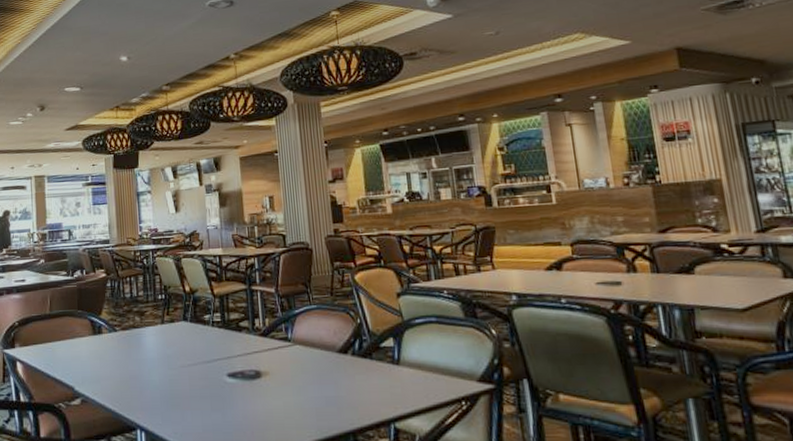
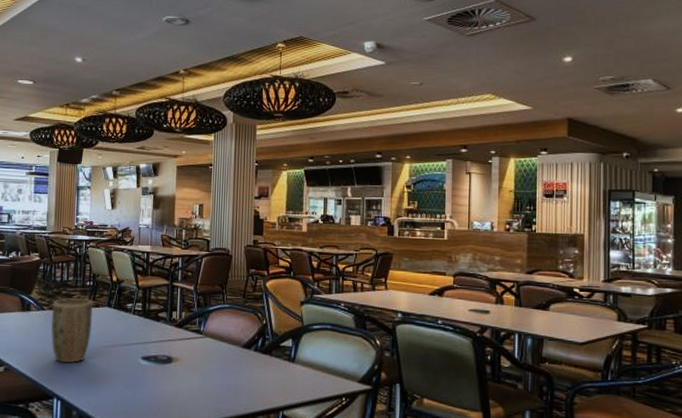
plant pot: none [125,314,170,389] -> present [51,297,94,363]

